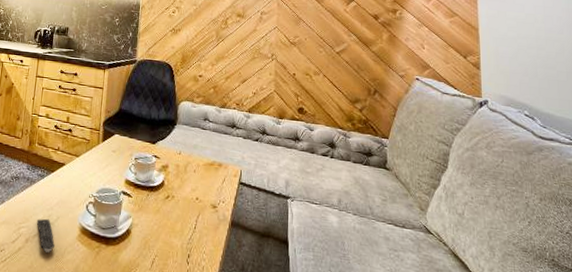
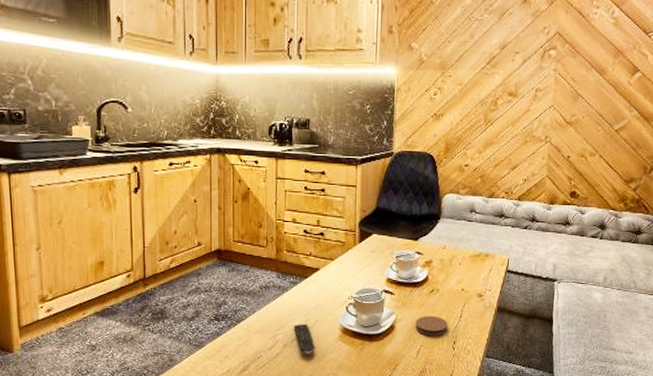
coaster: none [151,223,182,246] -> present [415,315,448,336]

